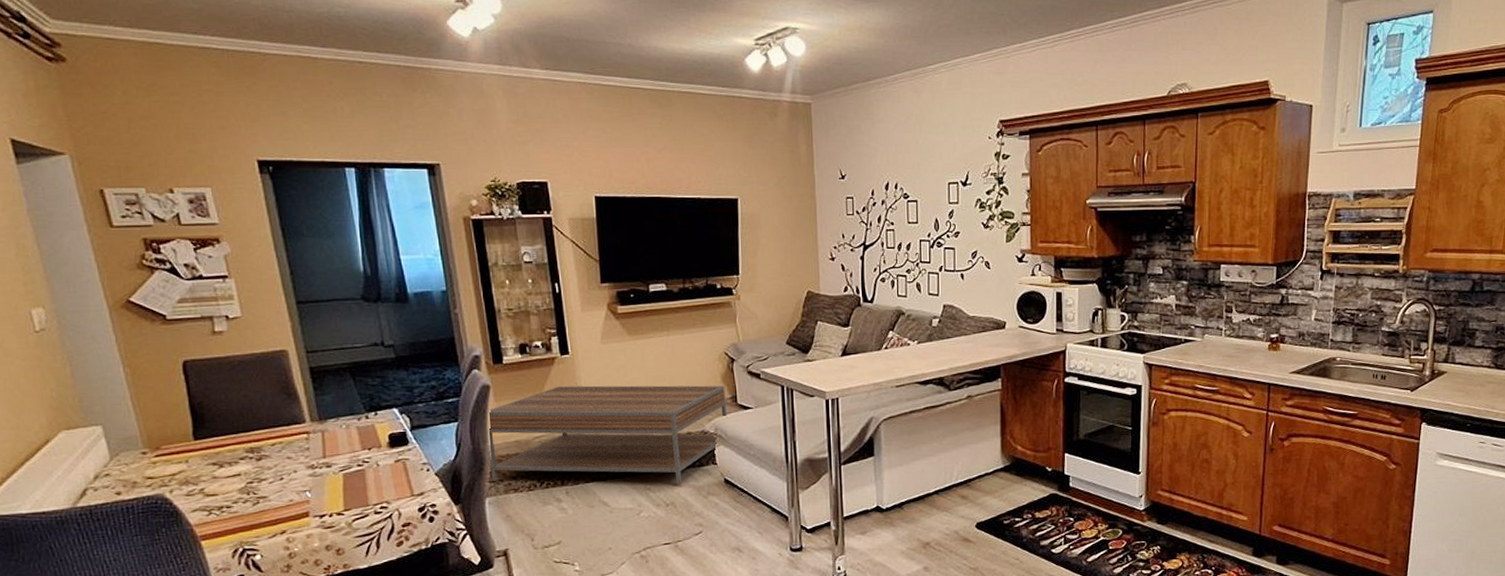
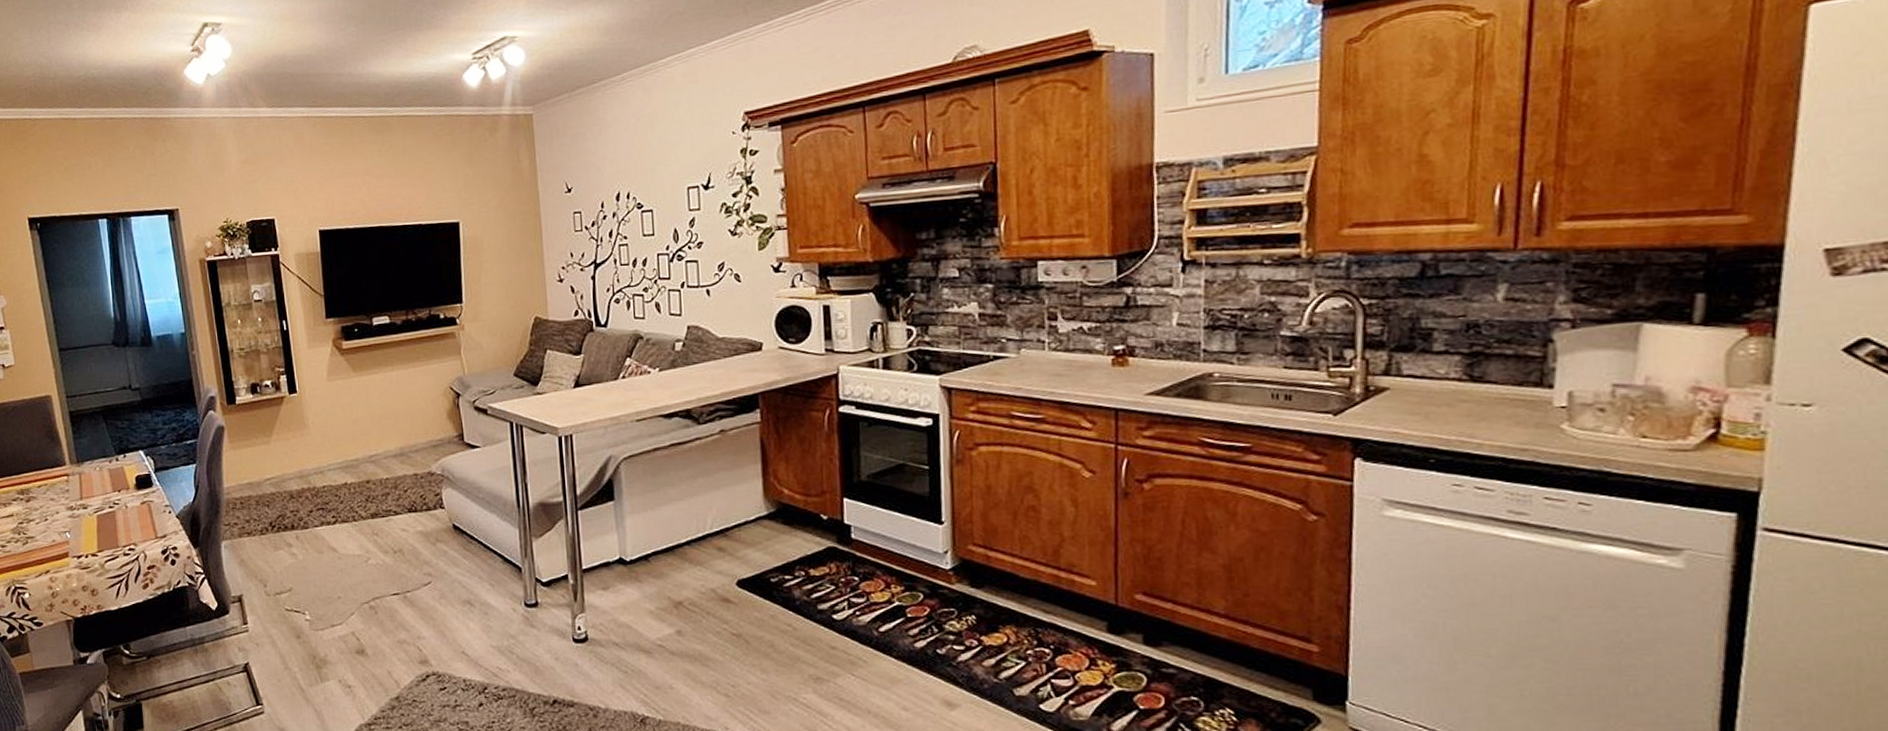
coffee table: present [487,385,728,484] -> none [222,423,455,530]

